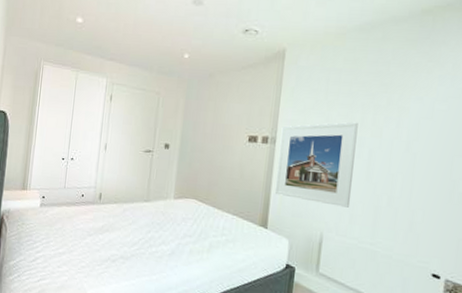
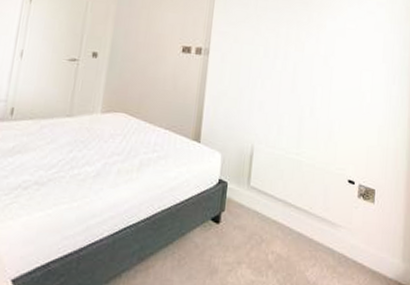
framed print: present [274,122,358,208] -> none [207,36,284,119]

